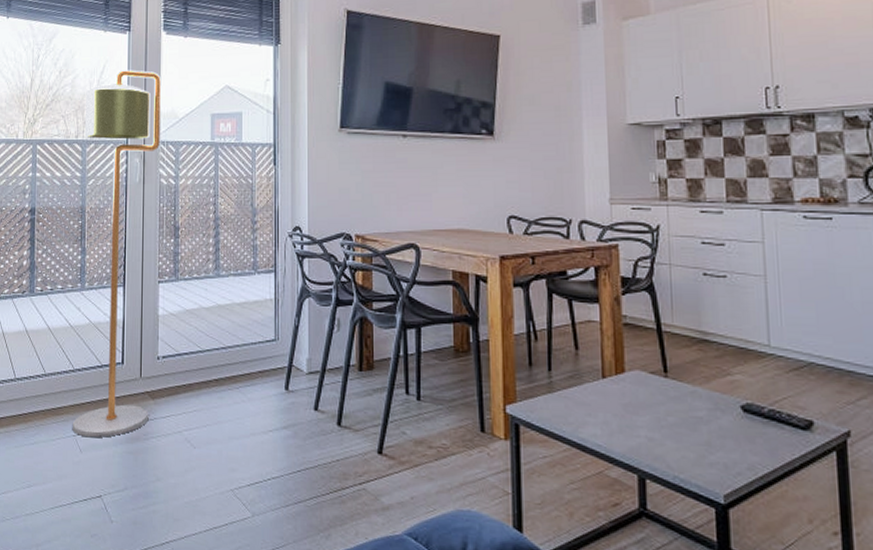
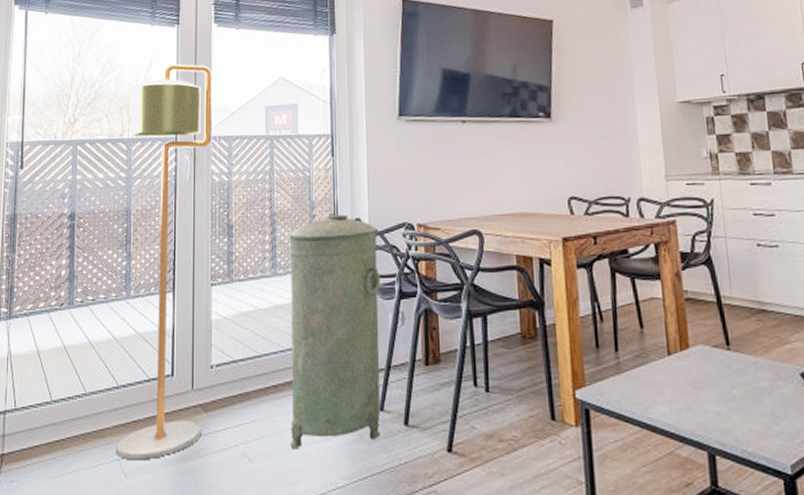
trash can: none [229,220,318,440] -> present [289,213,381,450]

